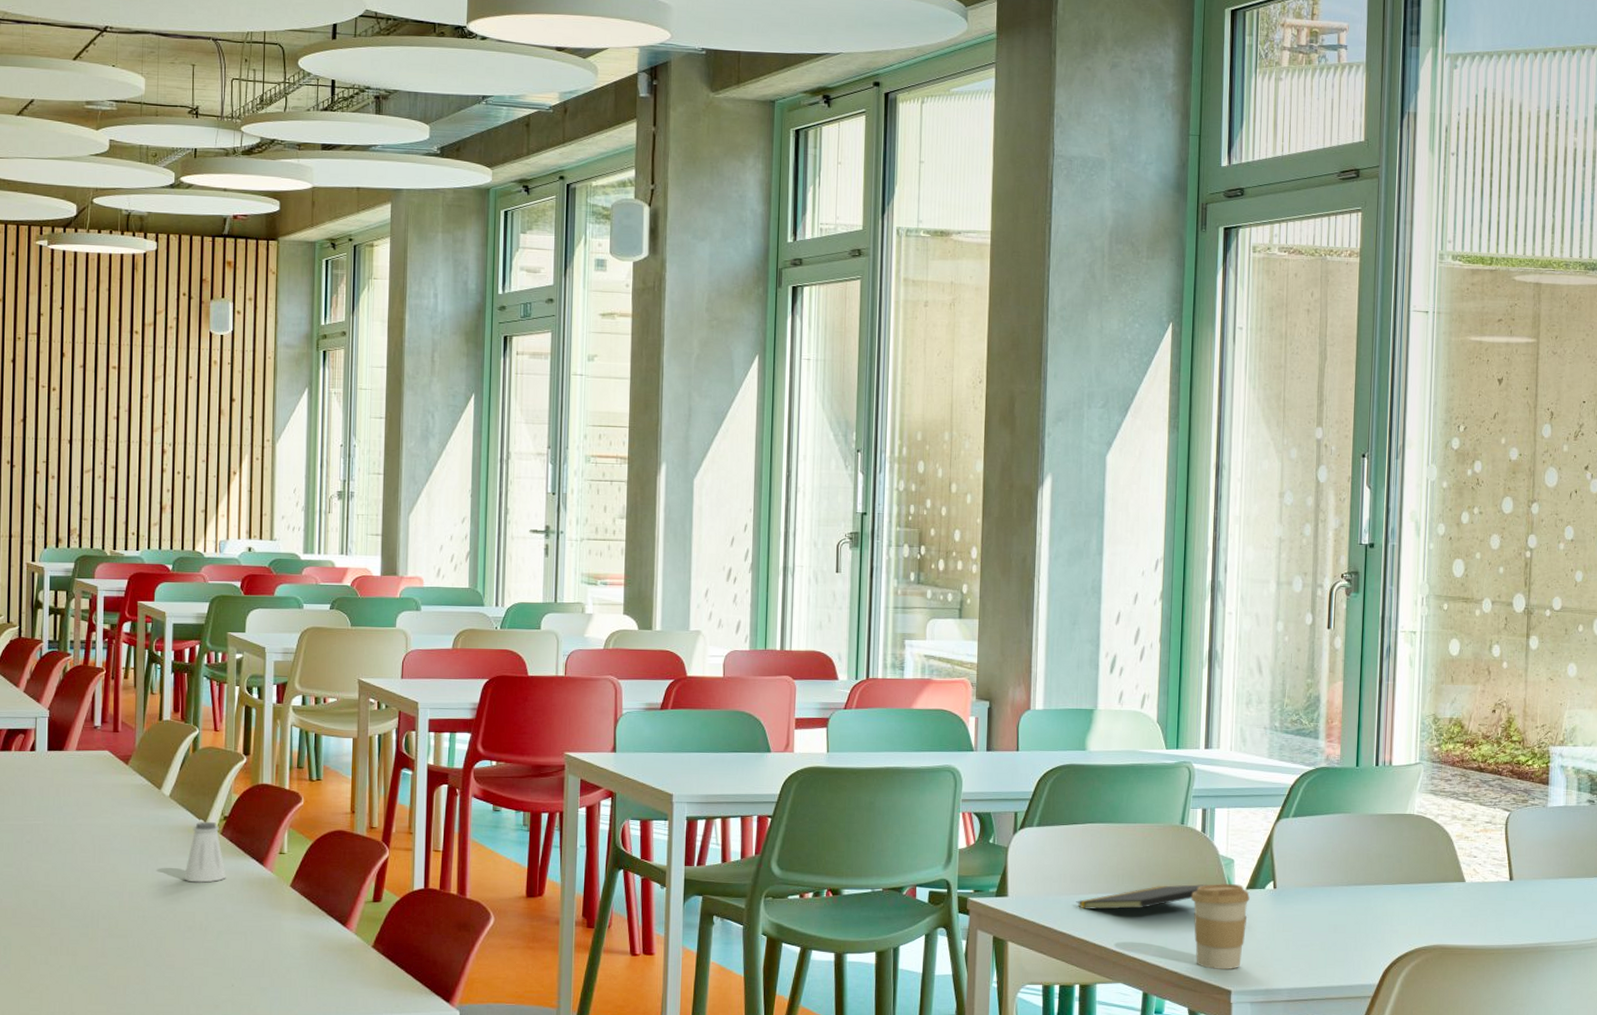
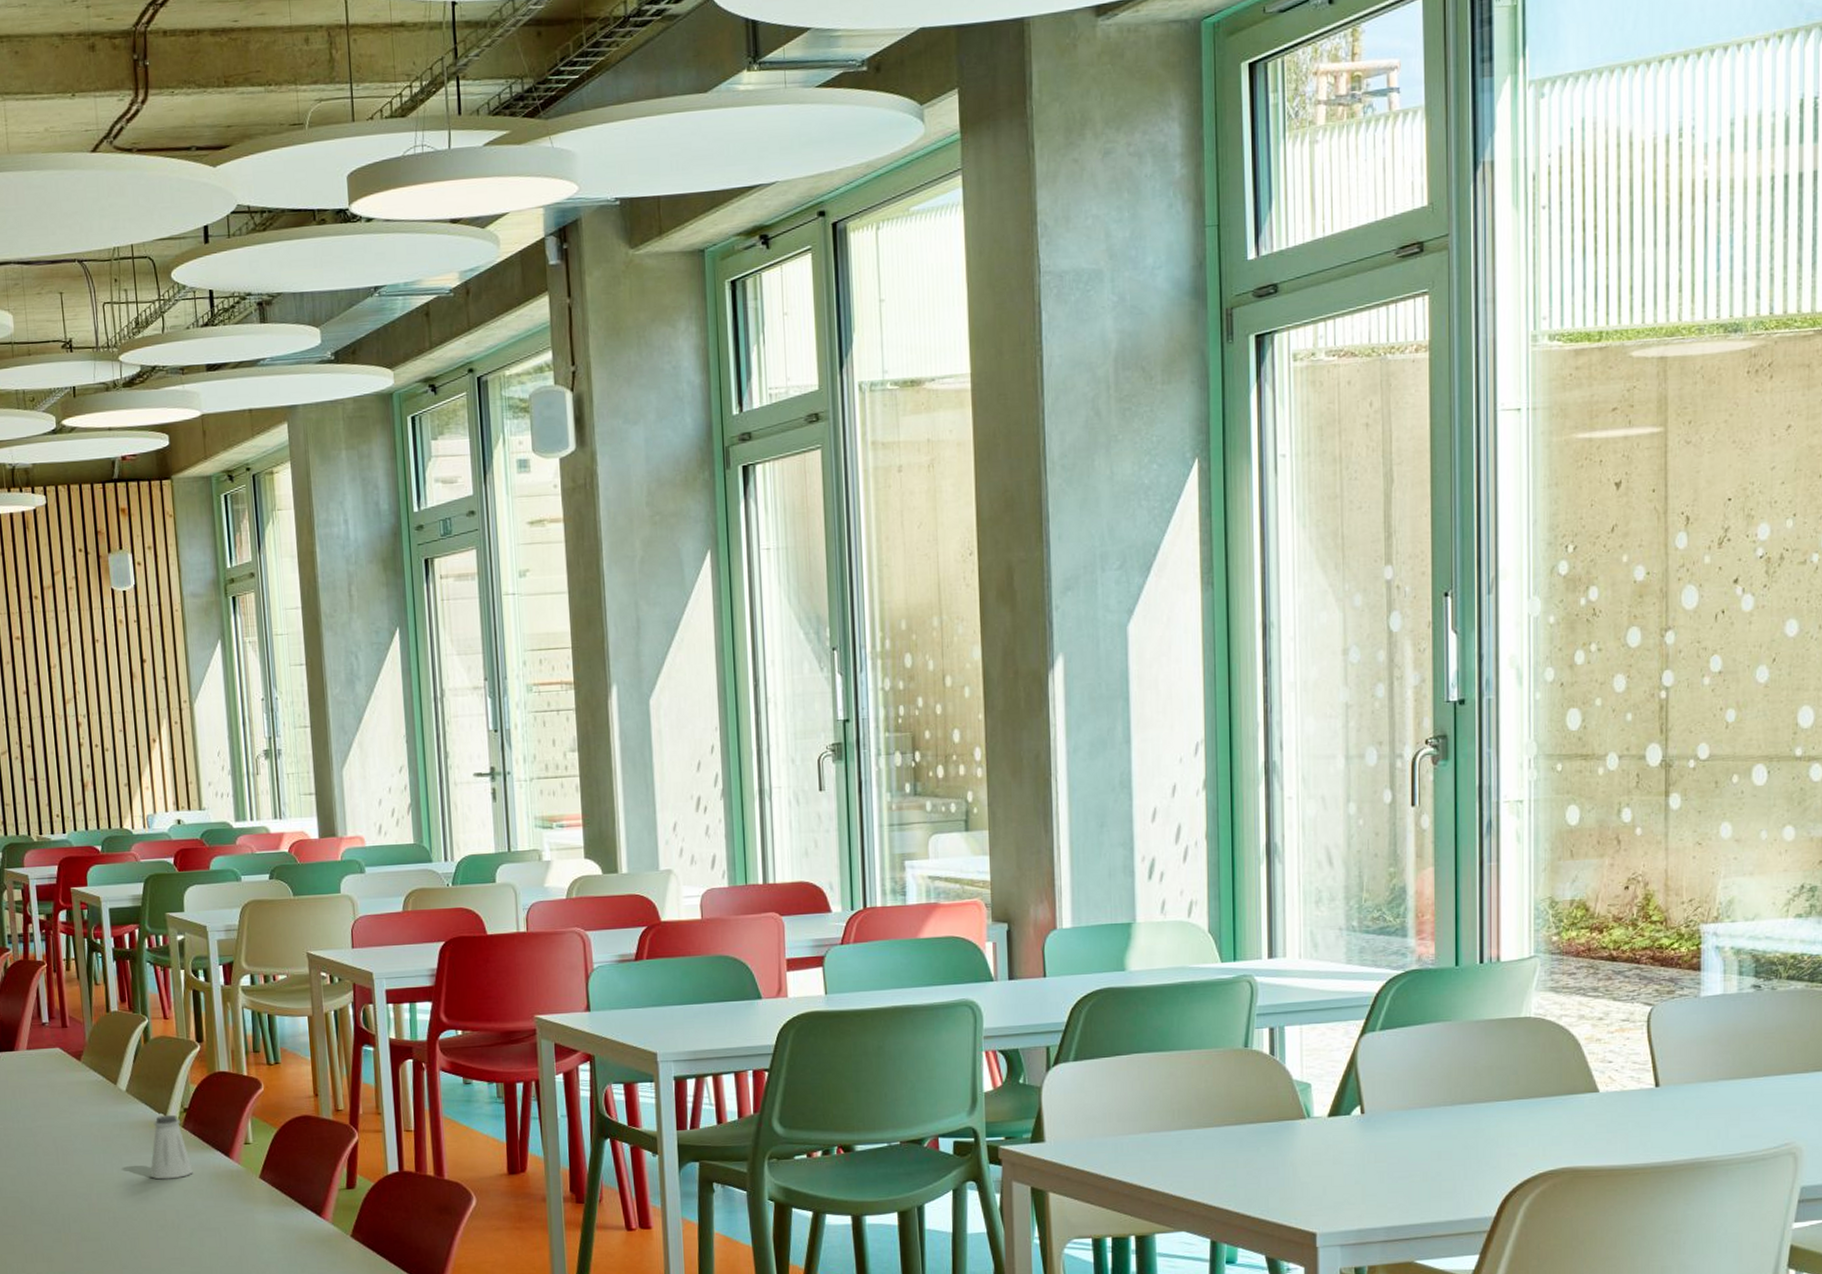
notepad: present [1076,883,1210,910] -> none [1125,1113,1284,1151]
coffee cup: present [1191,884,1251,969] -> none [1262,1111,1334,1210]

